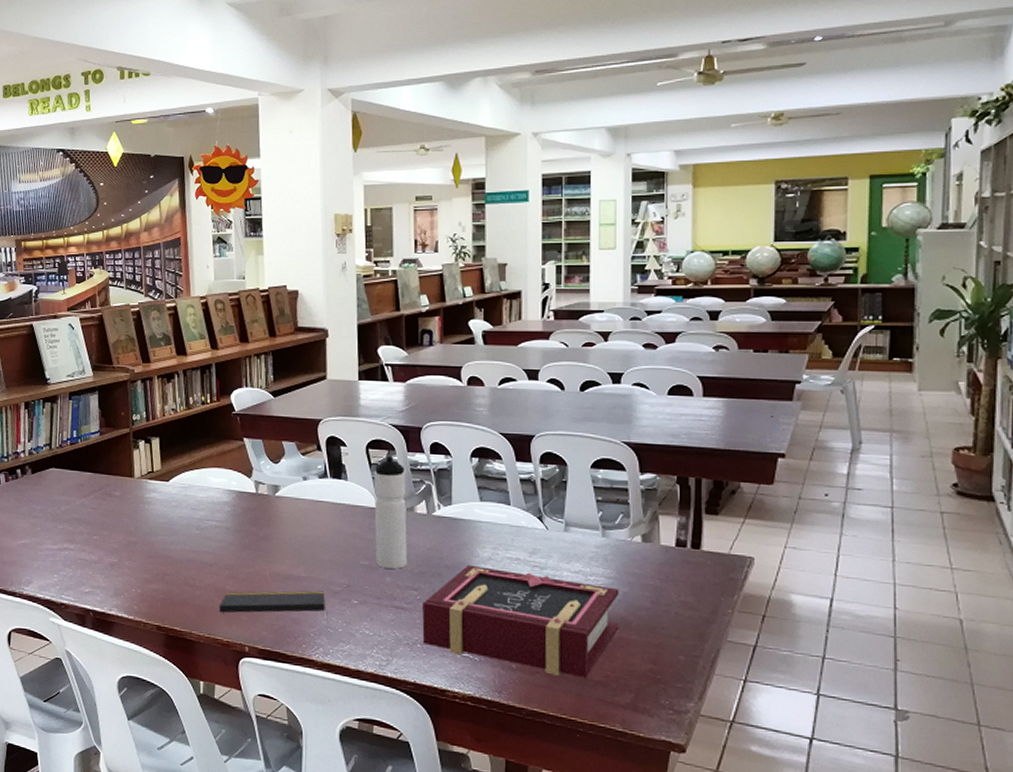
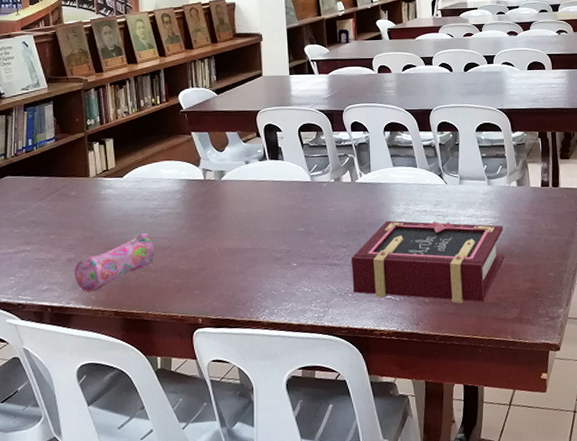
pencil case: none [116,545,201,602] -> present [74,233,155,293]
notepad: present [219,590,328,623] -> none [173,259,271,291]
water bottle: present [373,456,408,569] -> none [306,136,338,232]

